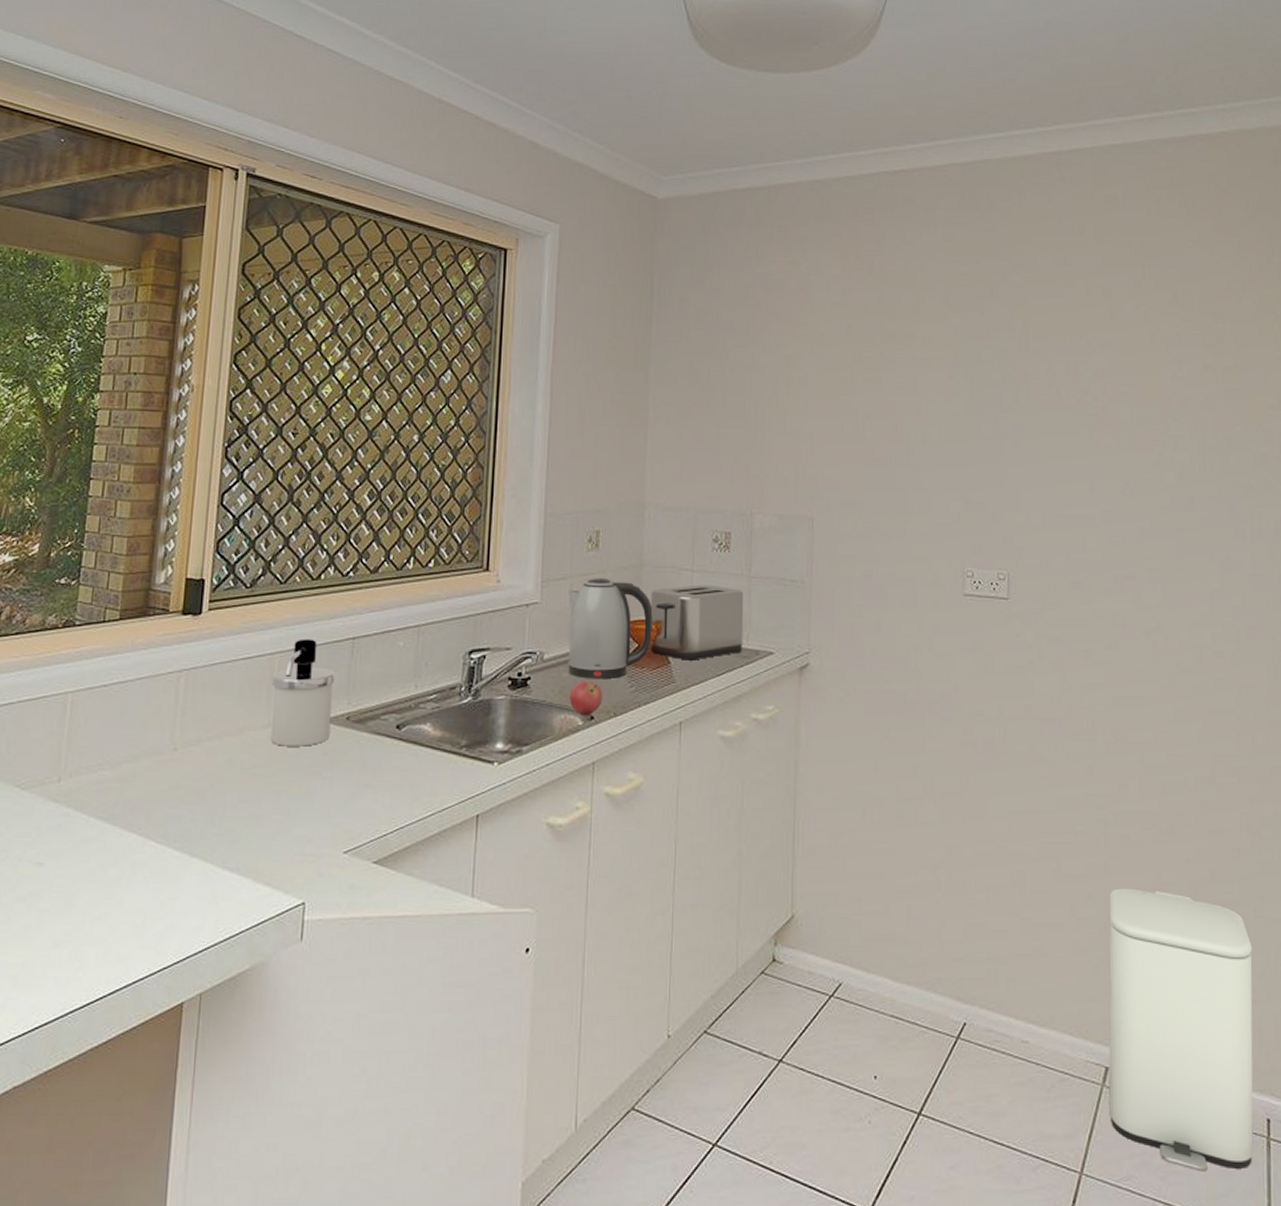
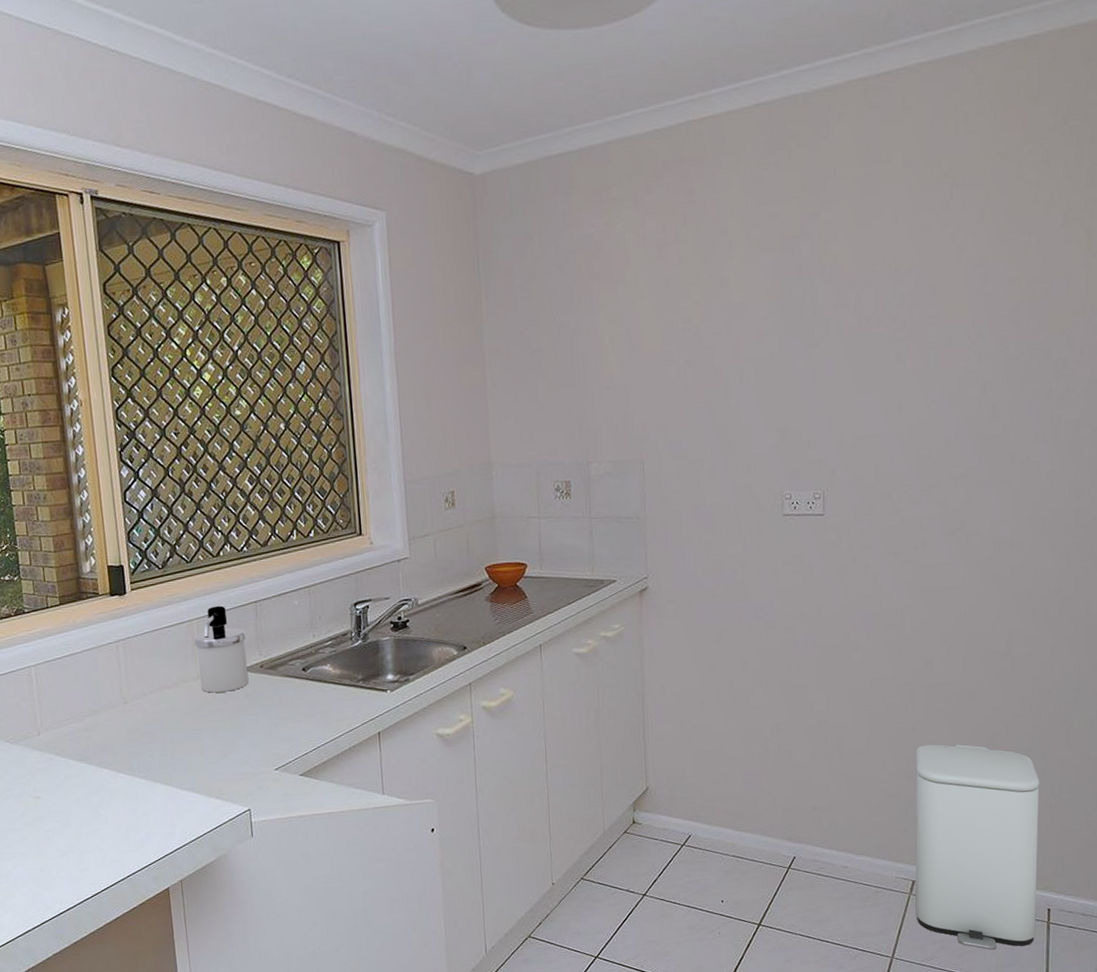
kettle: present [568,577,653,680] -> none [433,531,509,617]
fruit: present [570,681,603,716] -> none [444,618,472,647]
toaster: present [649,584,744,661] -> none [504,528,589,594]

